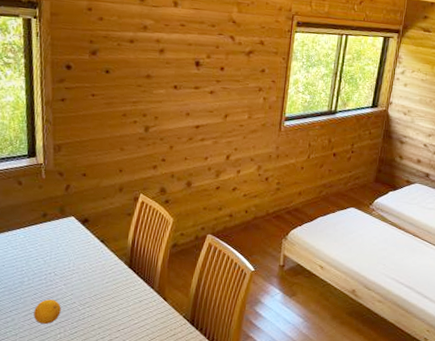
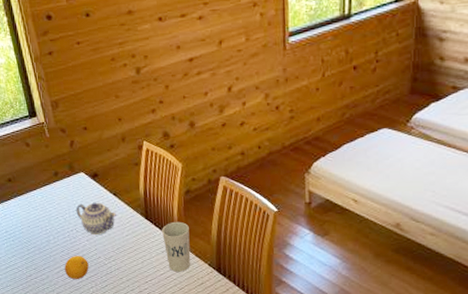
teapot: none [58,247,100,280] -> present [76,202,116,234]
cup: none [143,272,170,322] -> present [162,221,191,272]

